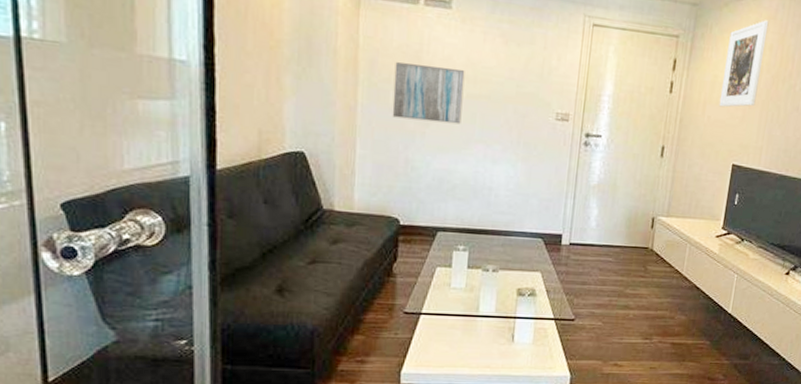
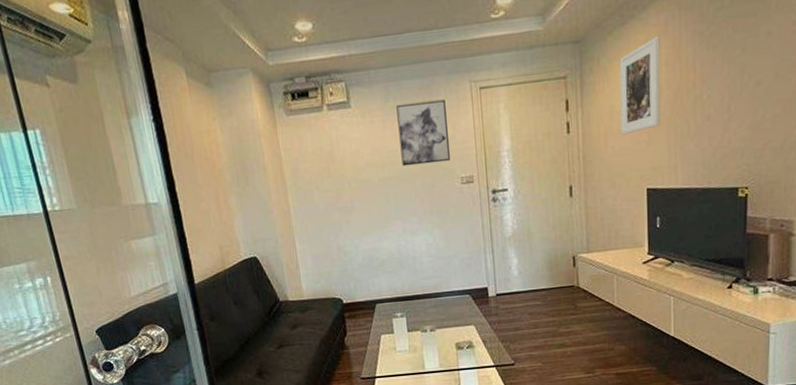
wall art: present [392,62,465,125] -> none [313,158,378,213]
wall art: none [496,19,556,93] -> present [396,99,450,167]

